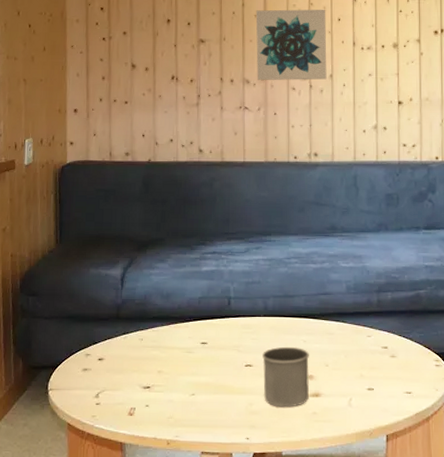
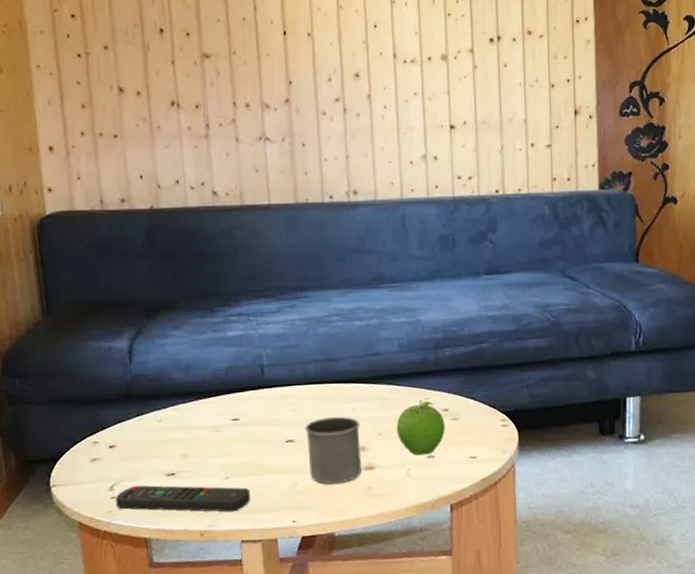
remote control: none [99,394,212,425] -> present [115,485,251,512]
wall art: present [256,9,327,81] -> none [272,13,364,105]
fruit: none [341,337,384,387] -> present [396,400,445,456]

